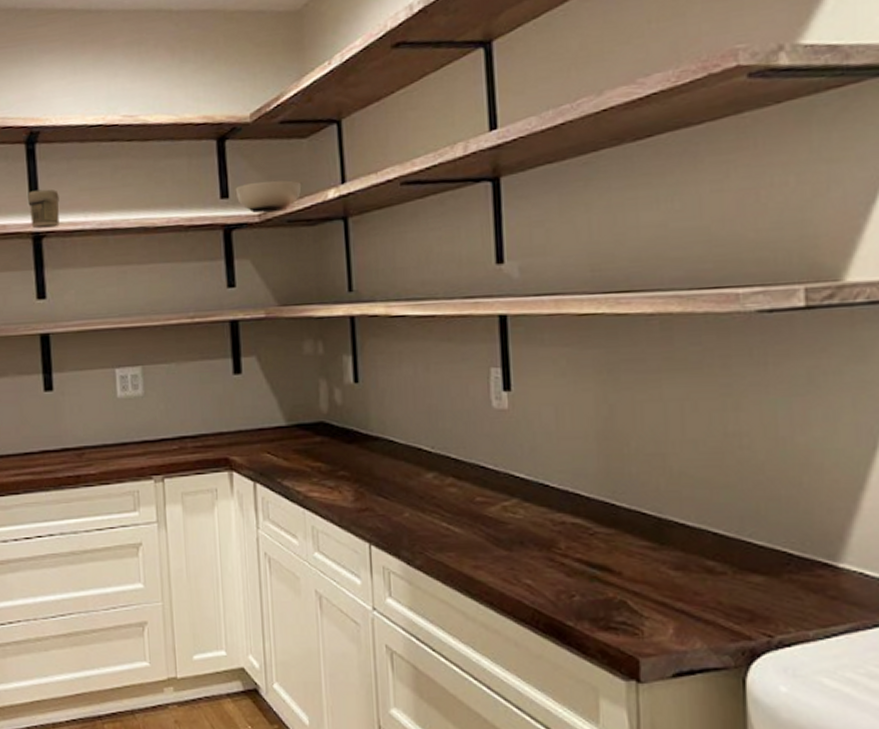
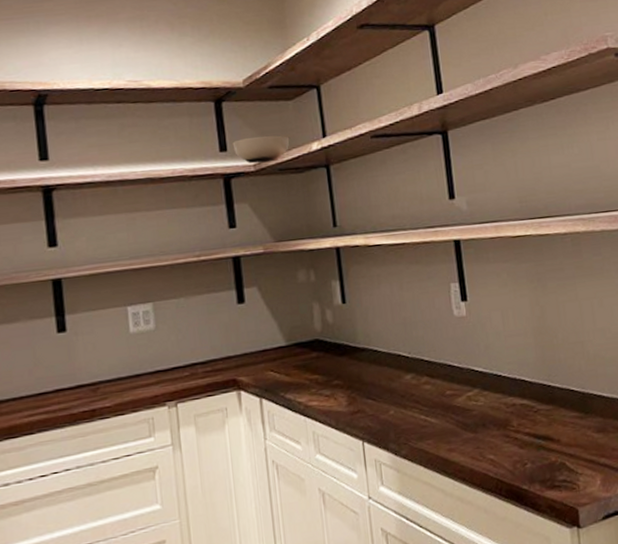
jar: present [28,189,60,229] -> none [37,146,69,183]

